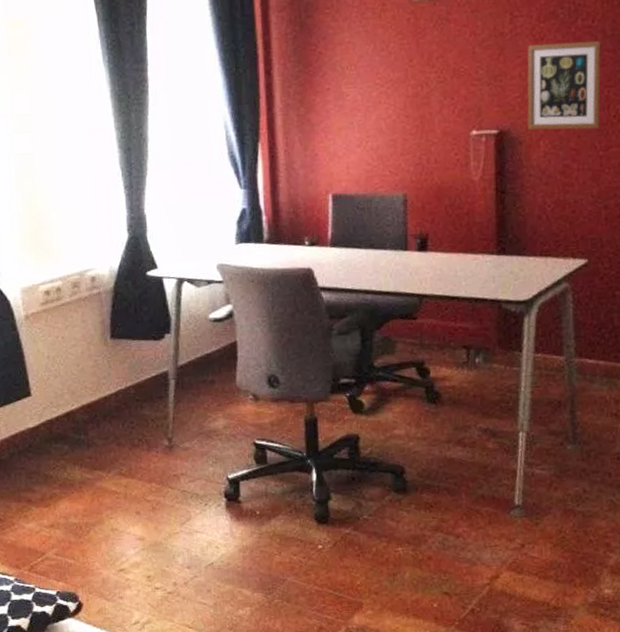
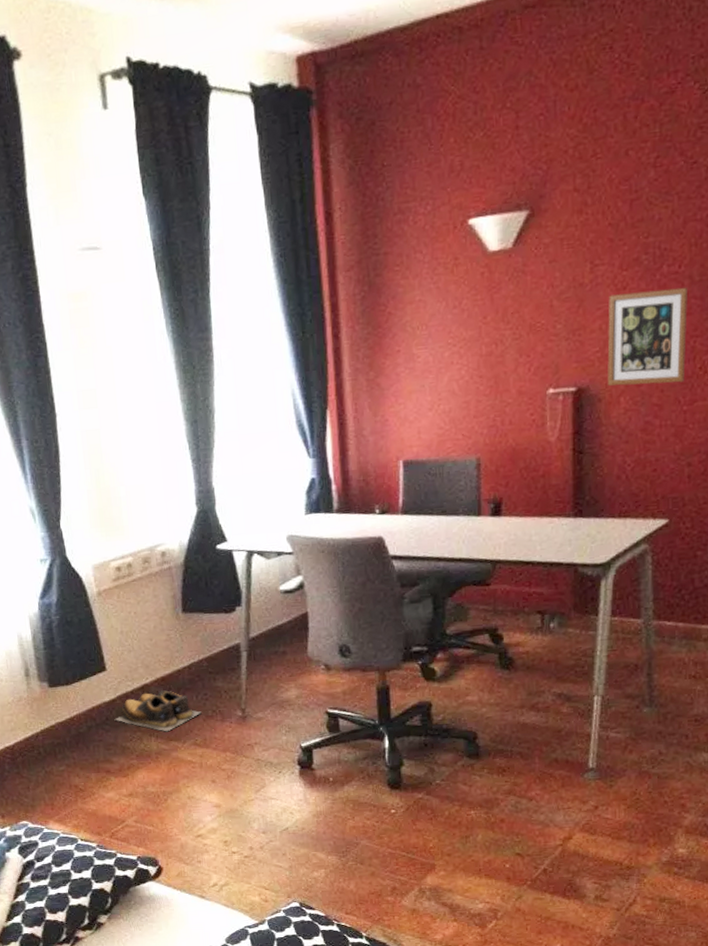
shoes: none [37,417,128,461] -> present [114,690,202,732]

